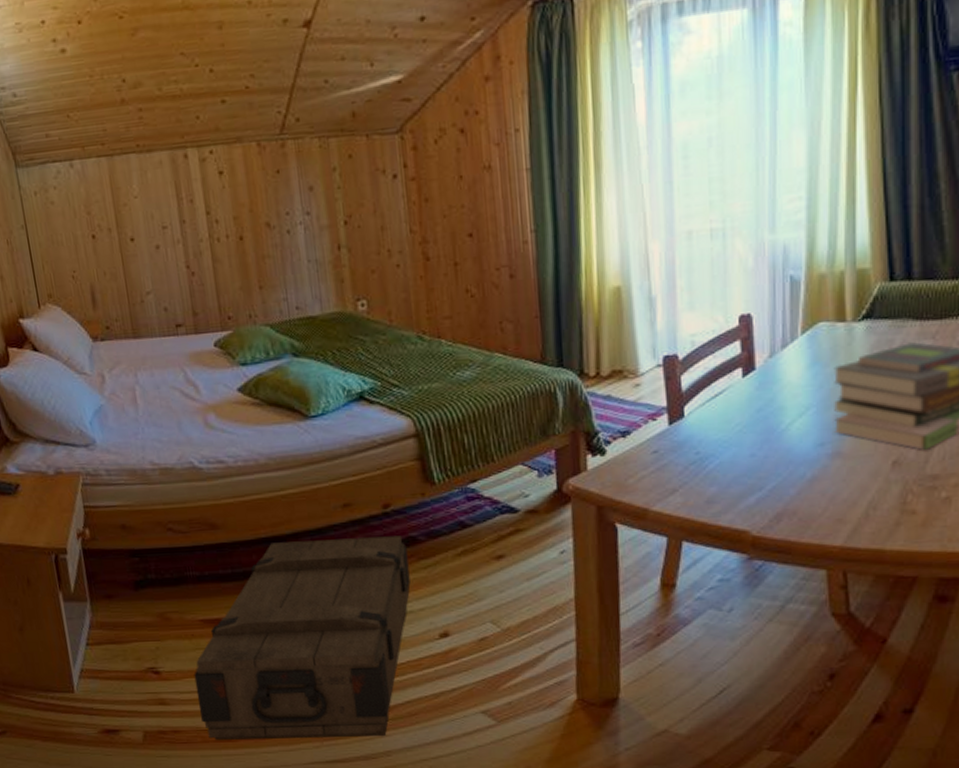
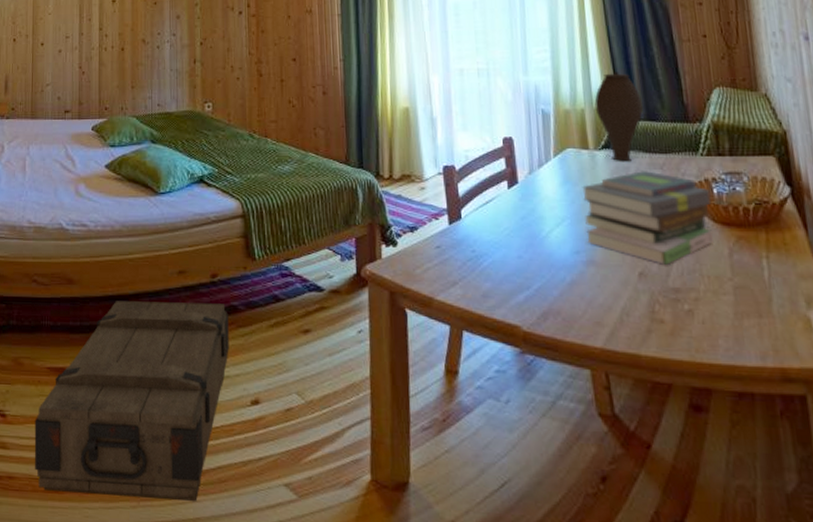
vase: none [858,219,918,333] -> present [594,72,643,161]

